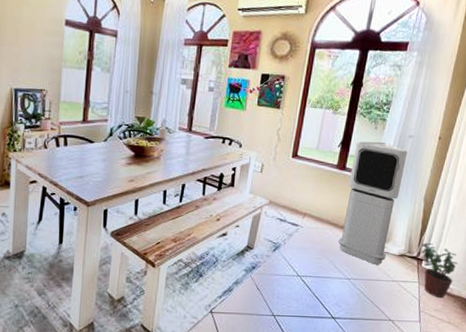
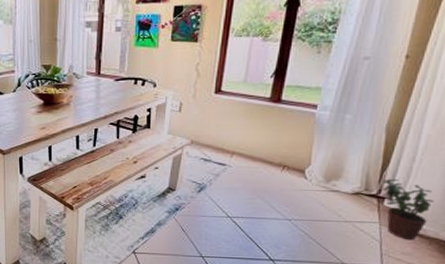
air purifier: present [338,141,408,265] -> none [275,67,362,204]

